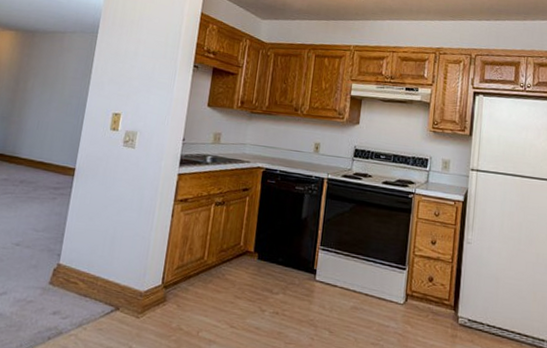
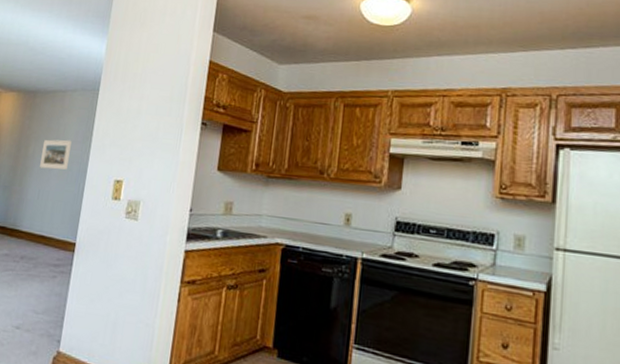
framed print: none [39,75,71,103] -> present [40,139,72,170]

